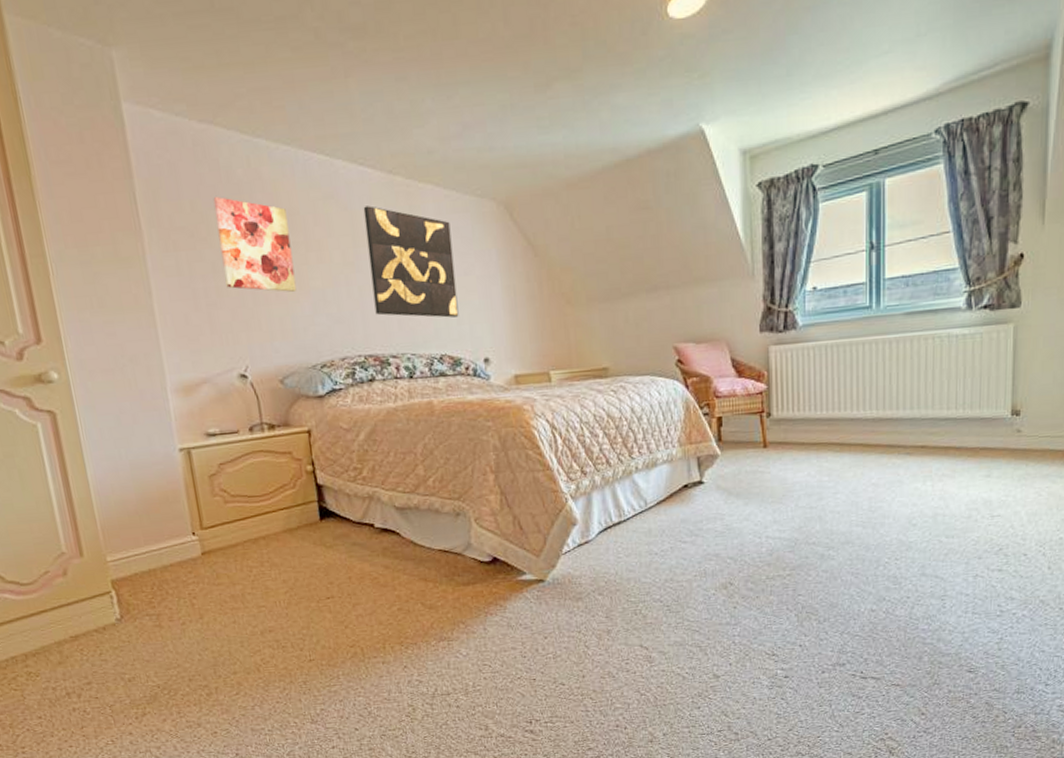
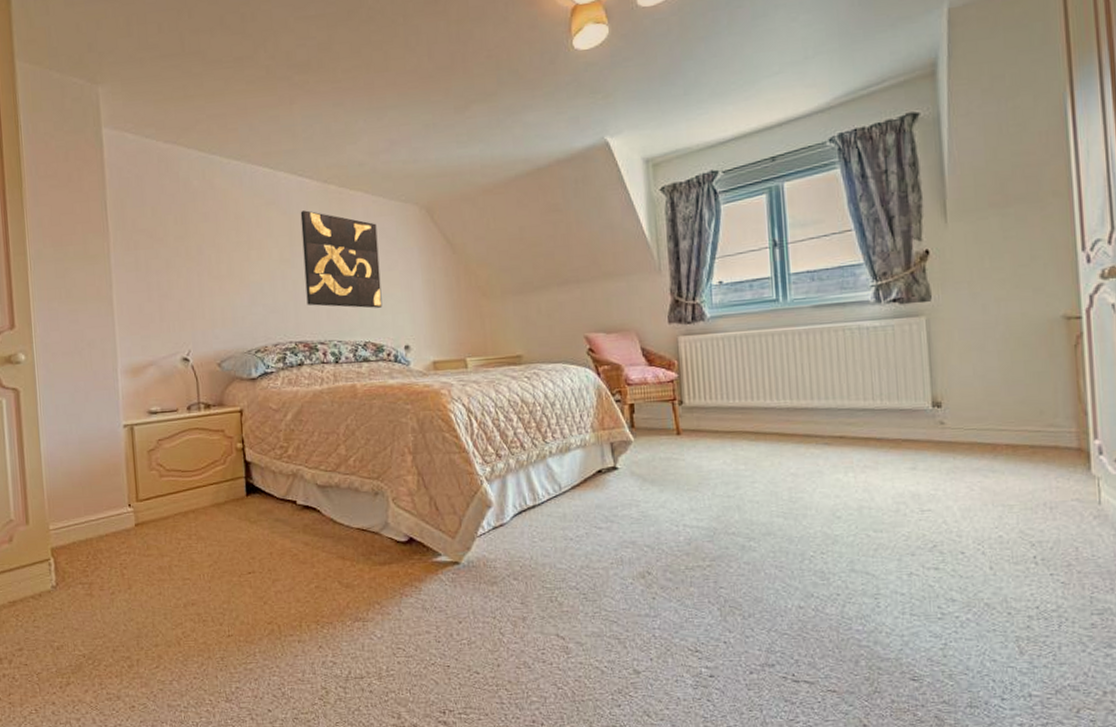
wall art: present [213,197,297,292] -> none [171,204,238,285]

